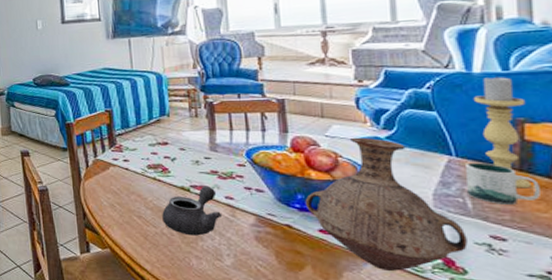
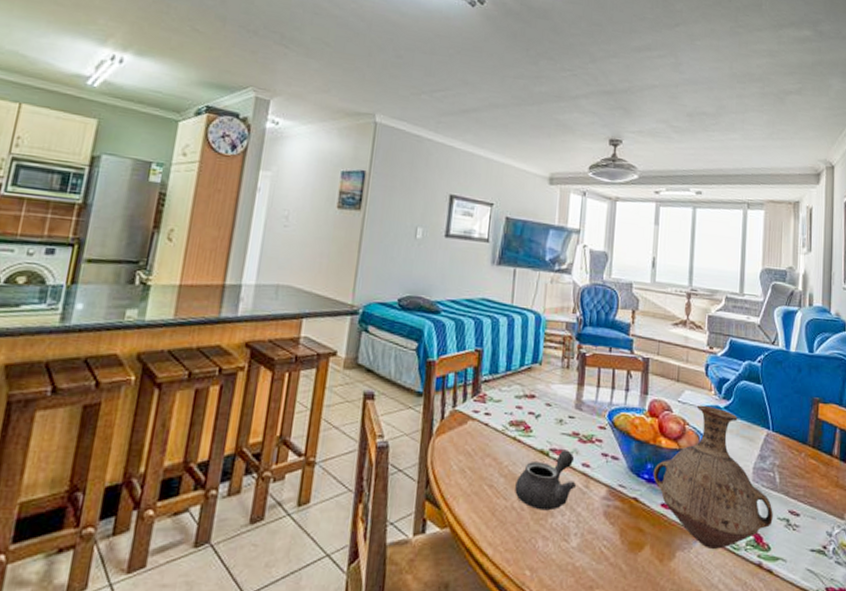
mug: present [466,162,540,205] -> none [777,437,824,480]
candle holder: present [474,76,532,189] -> none [789,357,820,465]

